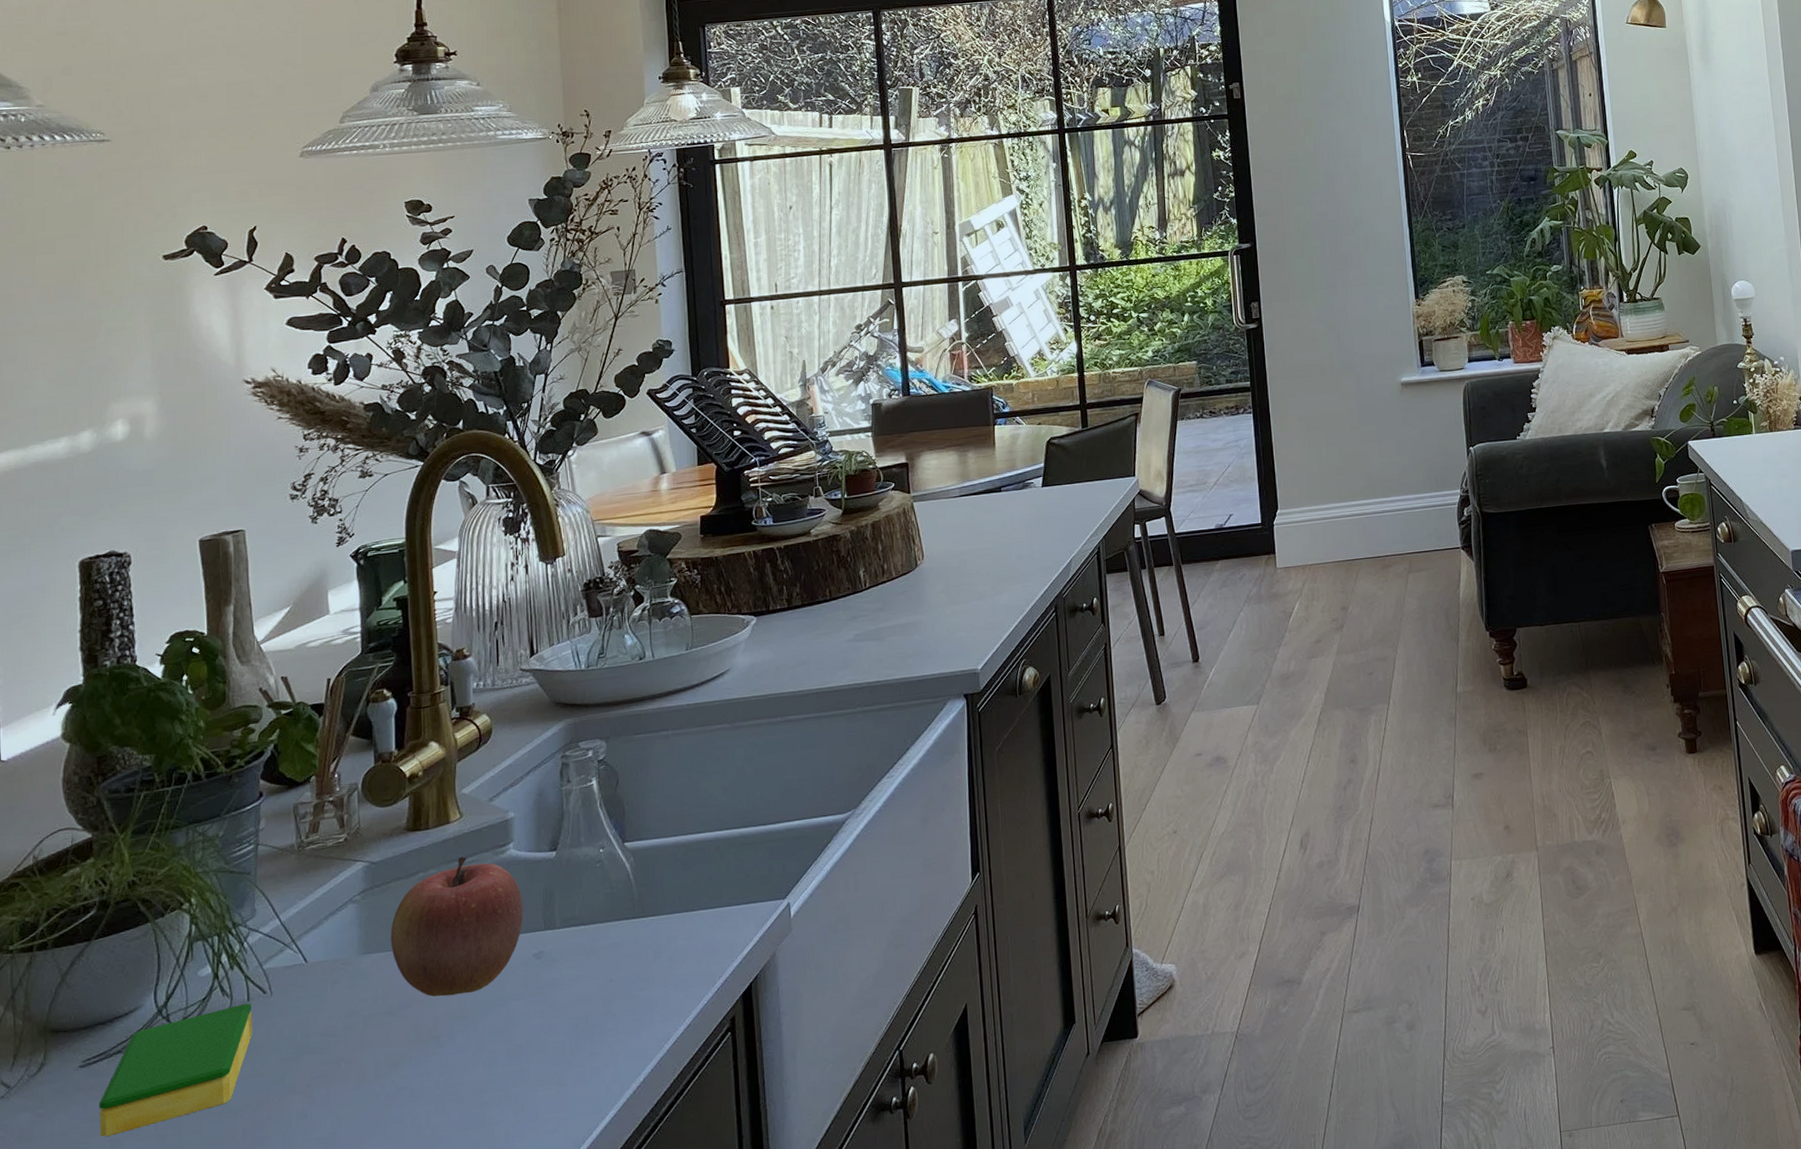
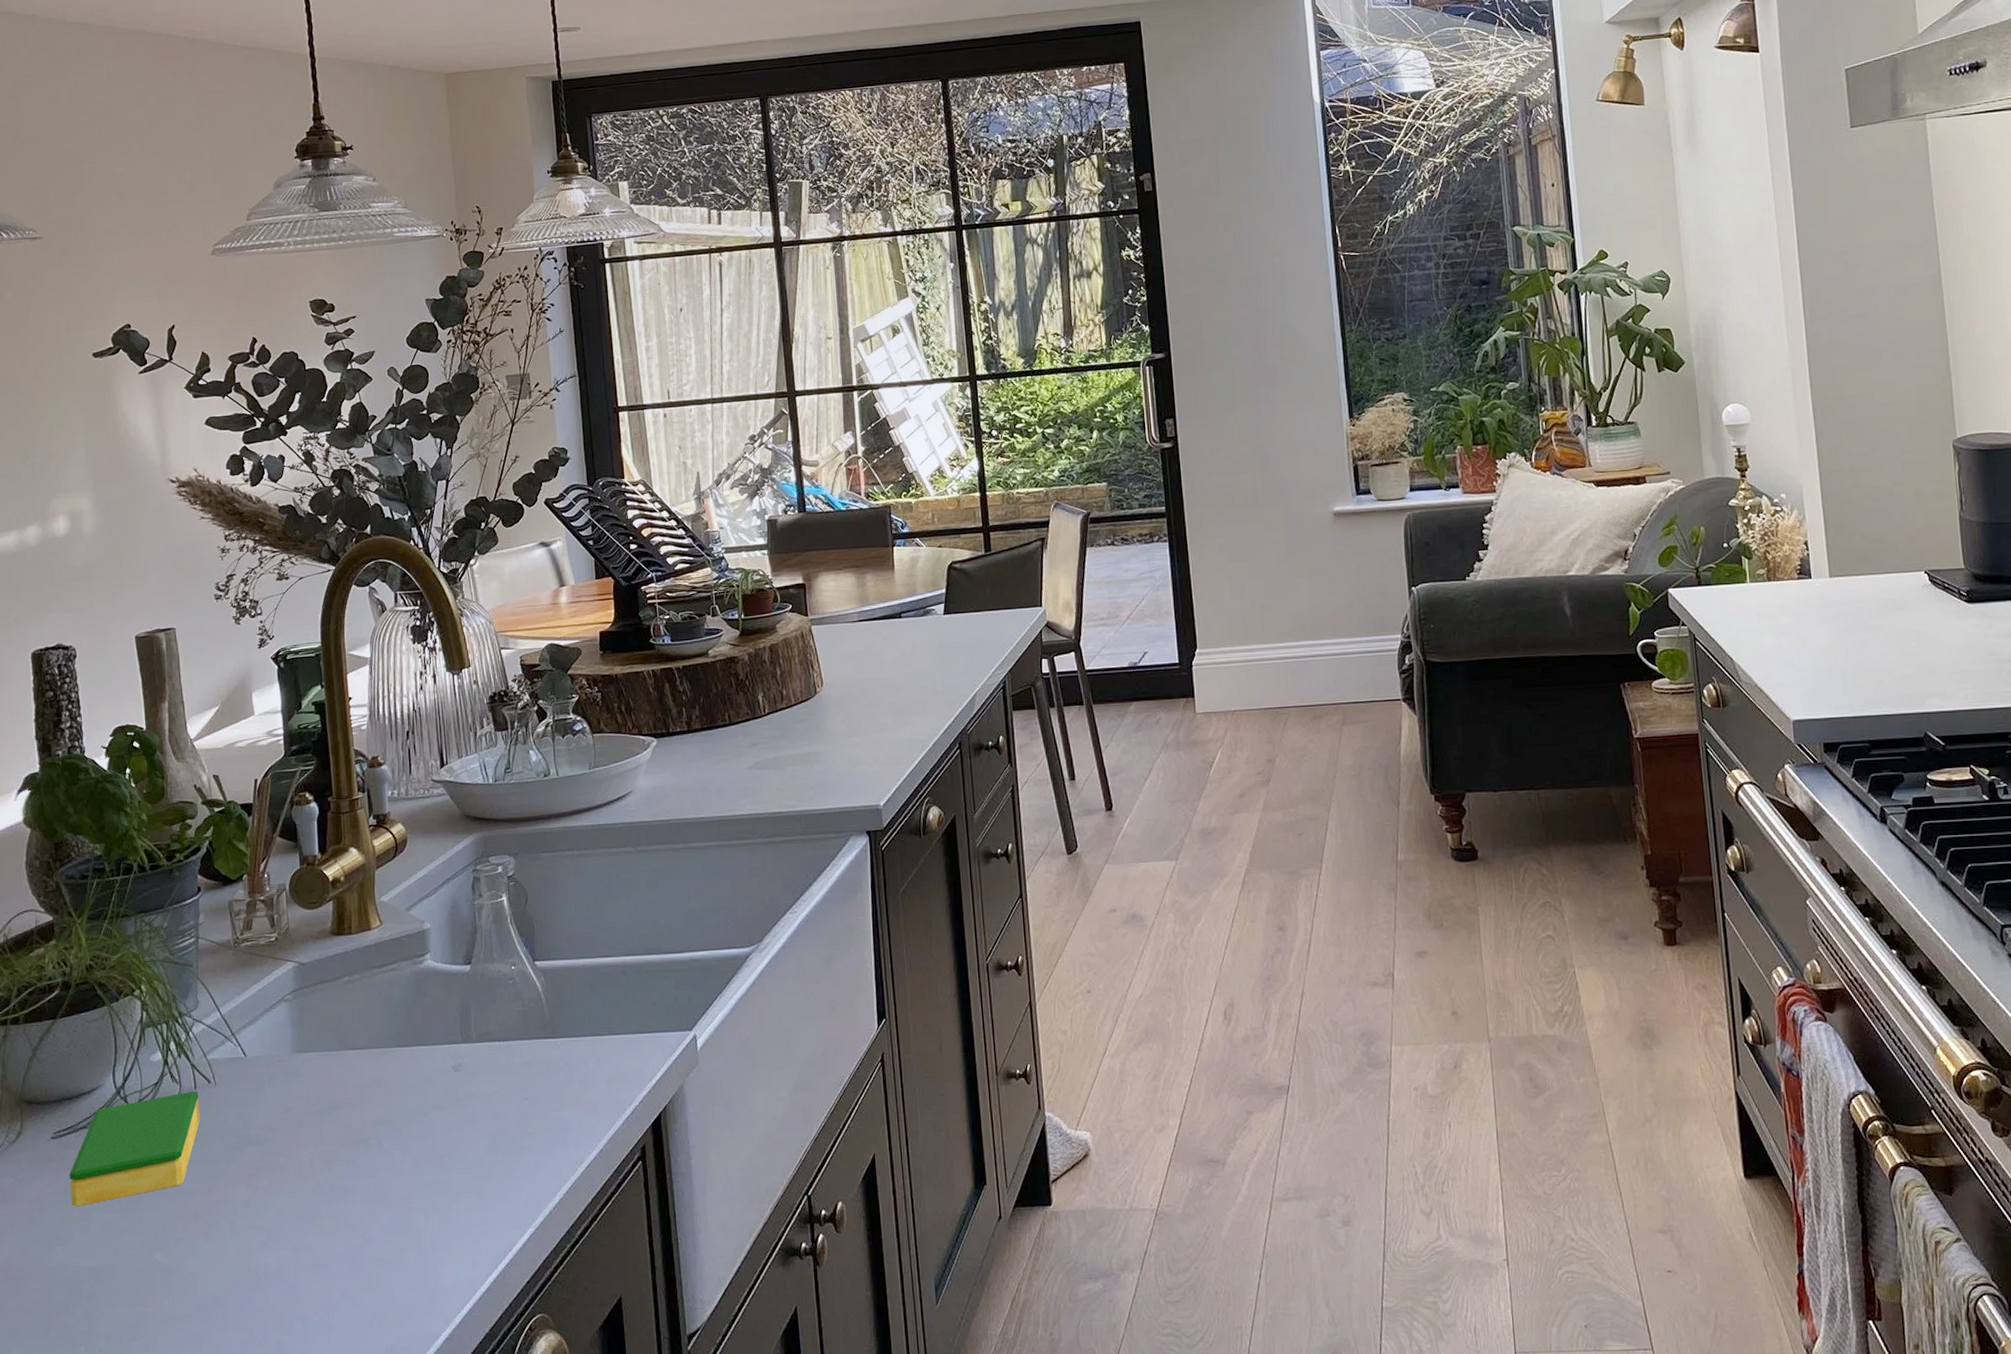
apple: present [390,856,524,997] -> none [320,964,442,1101]

